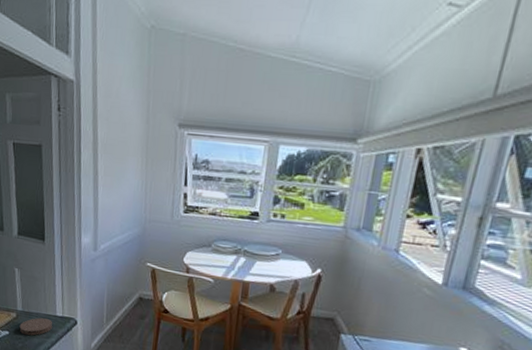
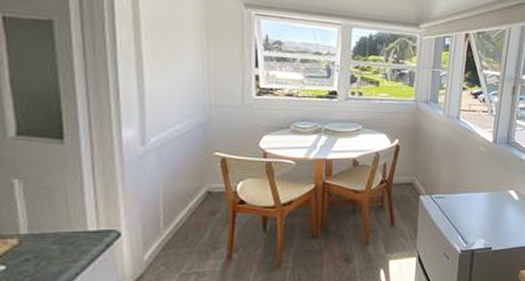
coaster: present [19,317,53,336] -> none [24,238,83,264]

